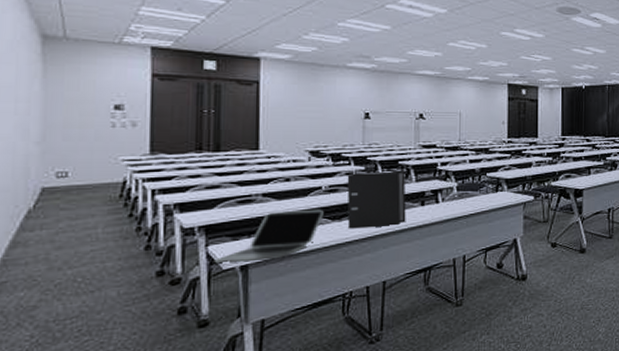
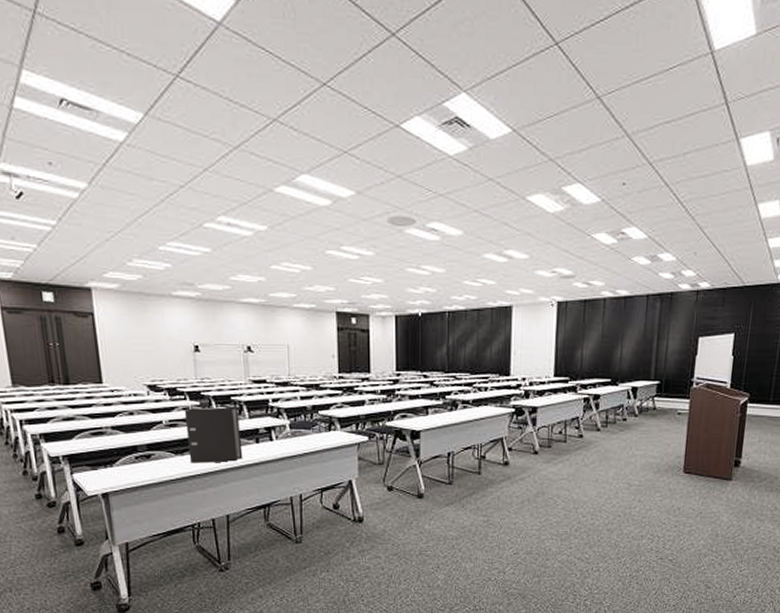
laptop: present [214,209,324,264] -> none [79,443,167,491]

